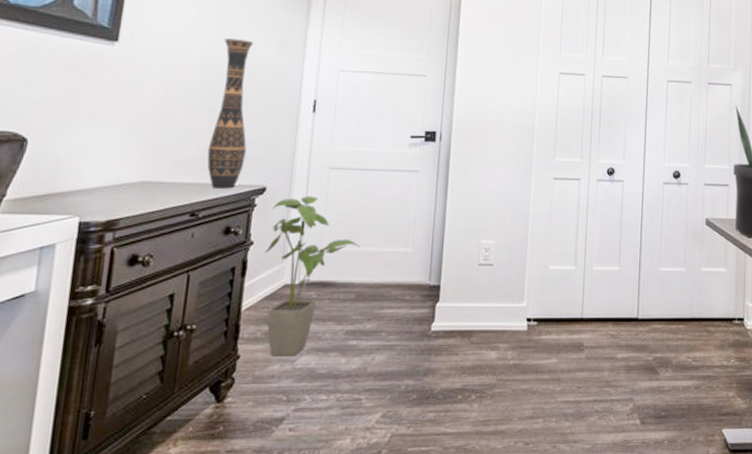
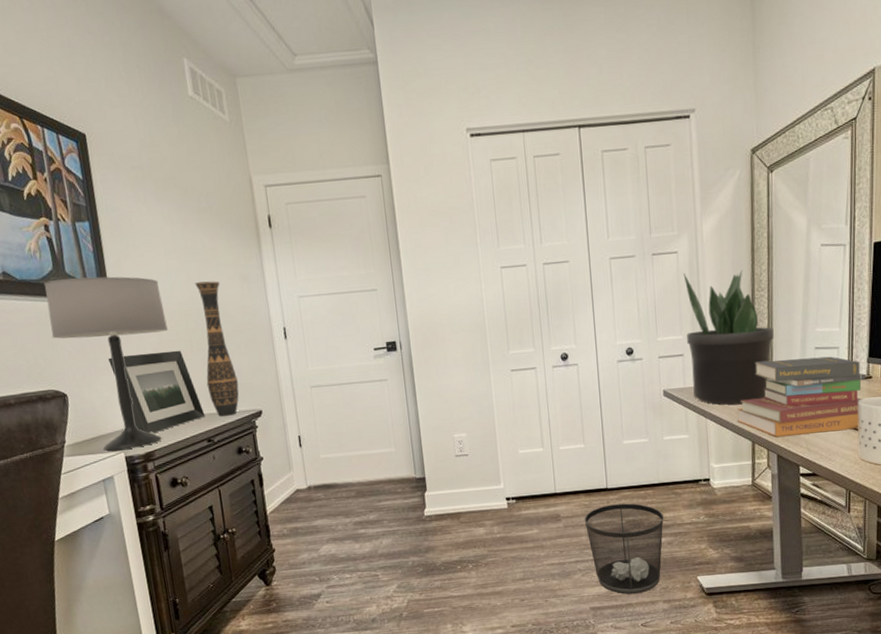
table lamp: none [31,10,183,213] -> present [43,276,169,451]
picture frame: none [94,104,196,198] -> present [109,350,206,434]
house plant: present [265,195,361,357] -> none [271,413,351,548]
waste bin: none [609,337,694,446] -> present [584,503,665,594]

